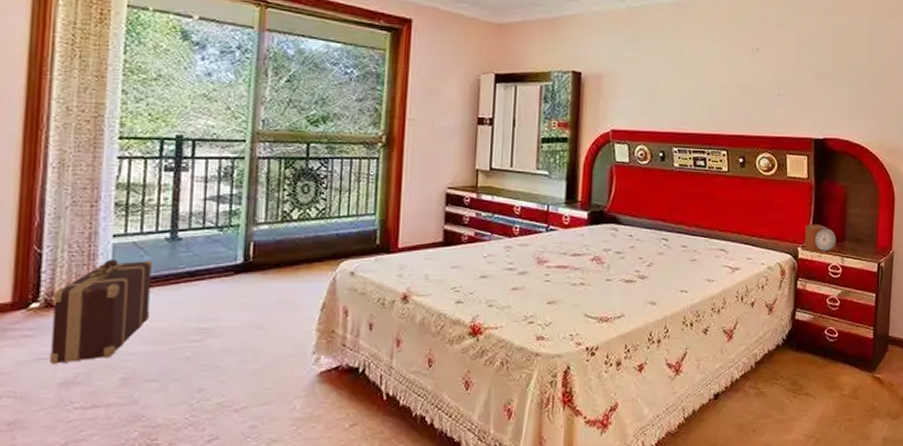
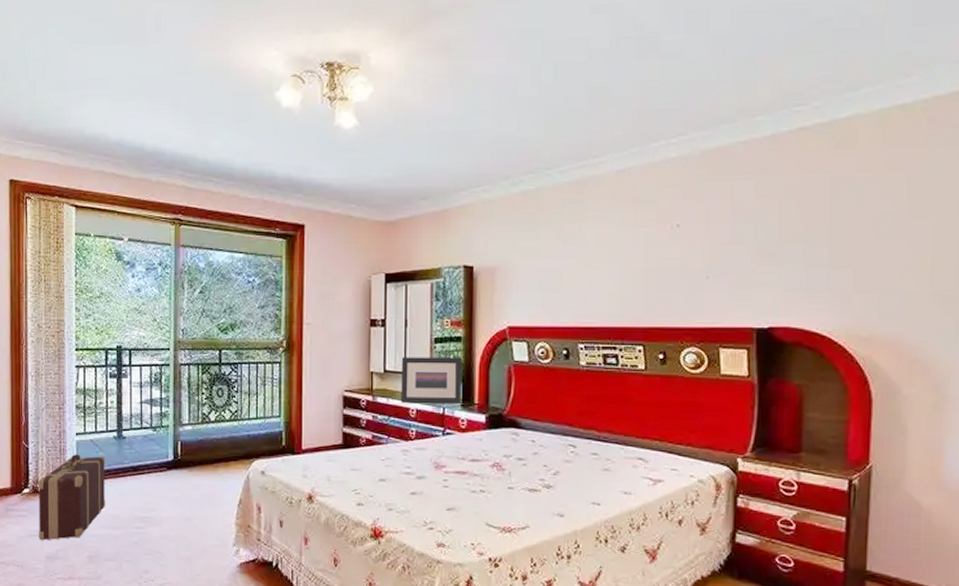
picture frame: none [506,155,567,202] -> present [401,357,461,405]
alarm clock: present [805,224,837,252] -> none [746,431,790,465]

